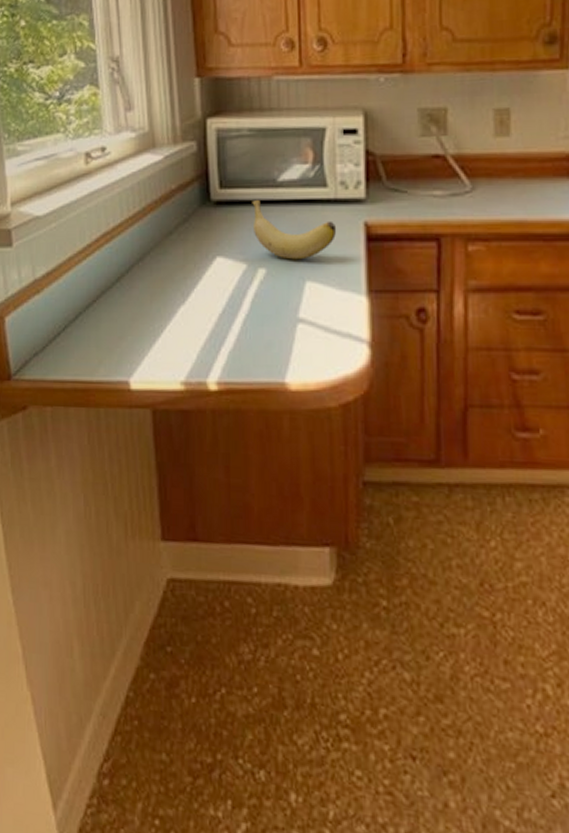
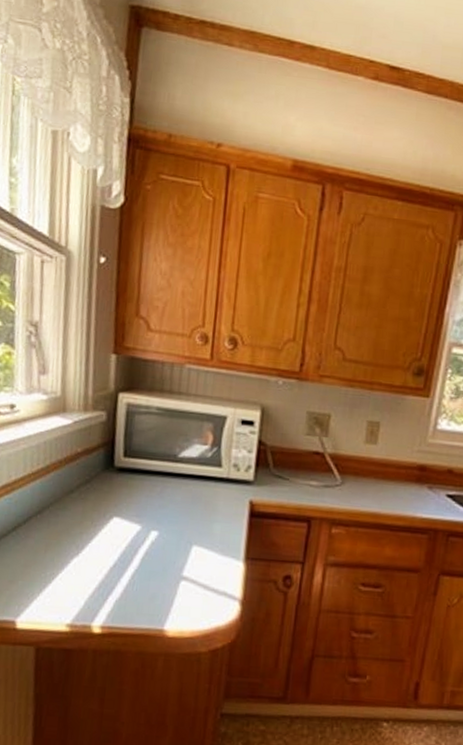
banana: present [252,199,337,260] -> none [151,470,226,527]

